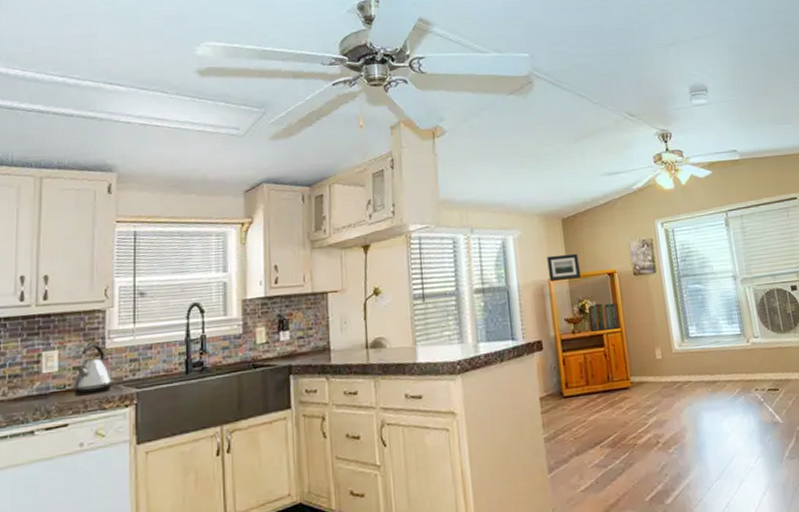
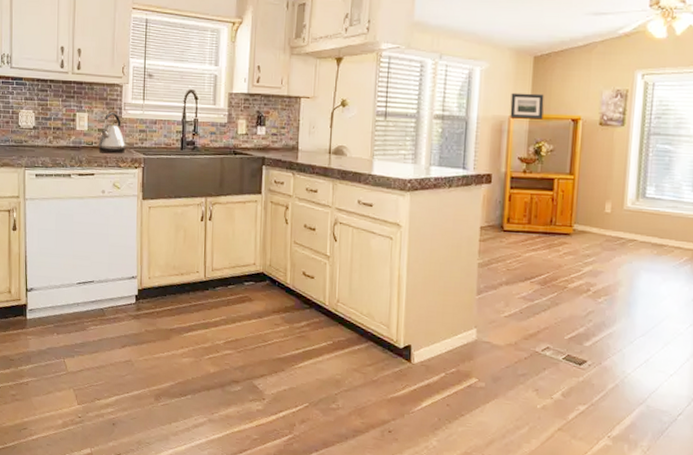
books: present [588,303,619,332] -> none [542,147,574,176]

